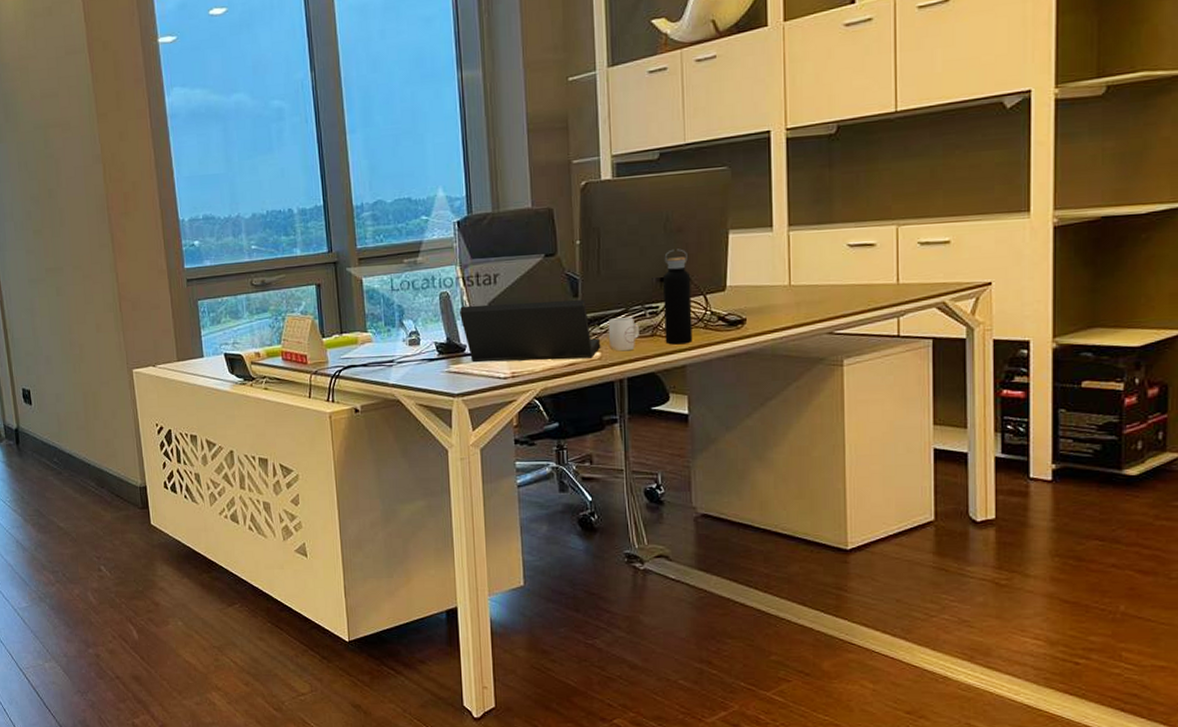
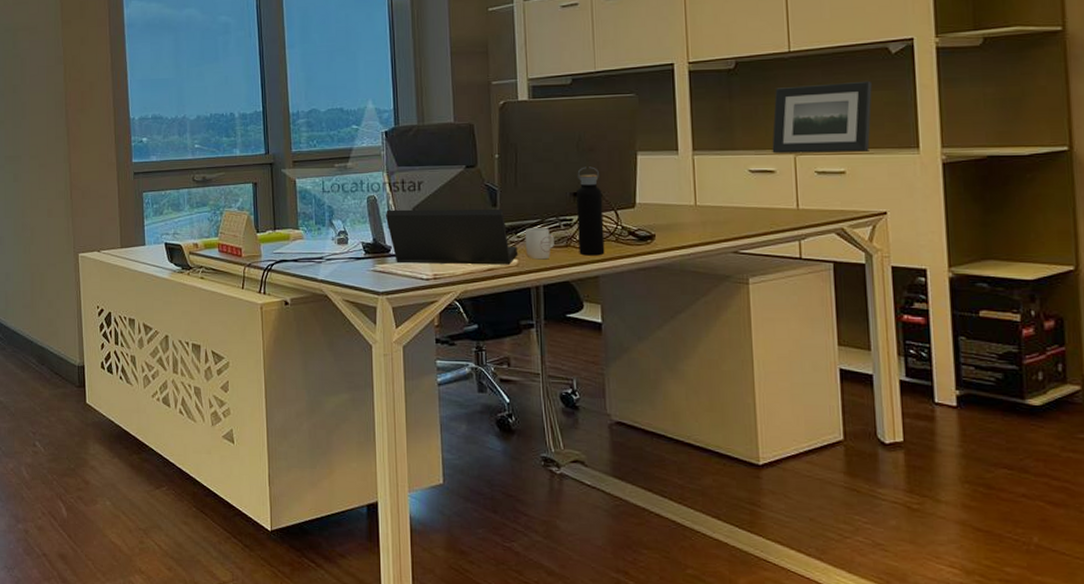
picture frame: none [873,140,983,225] -> present [772,80,872,154]

